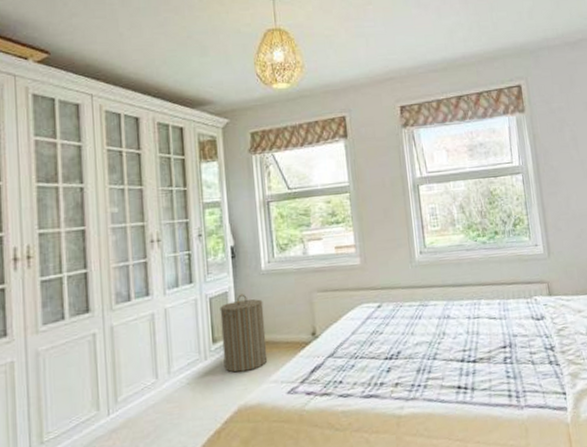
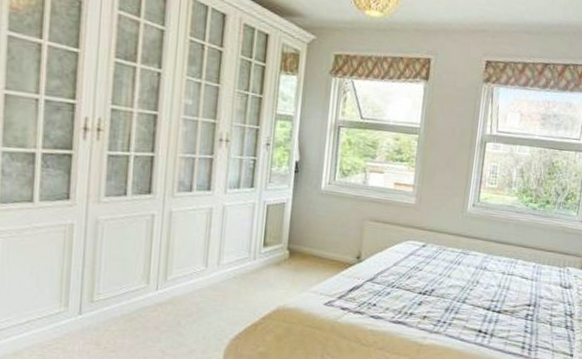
laundry hamper: present [220,294,268,373] -> none [270,207,317,278]

